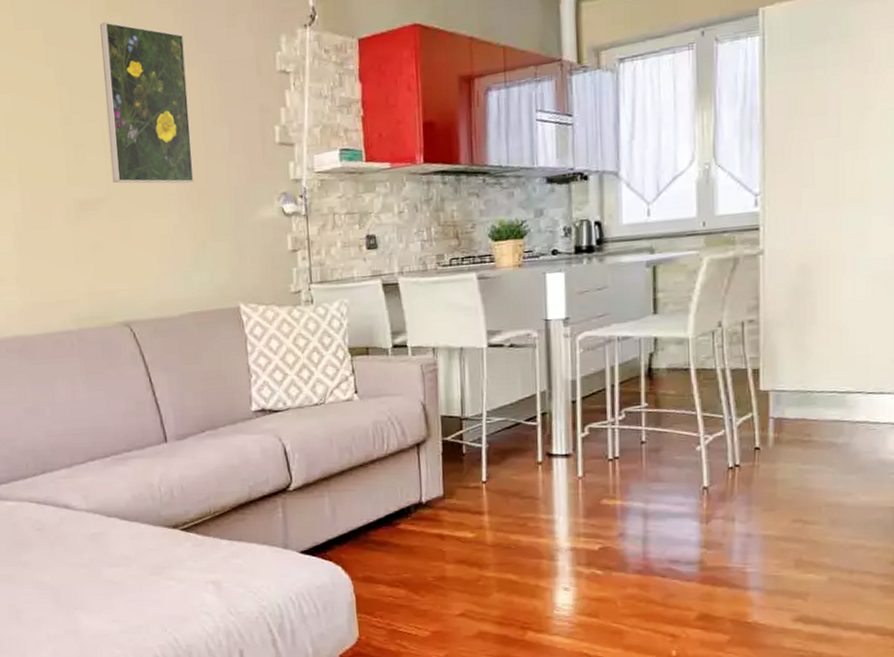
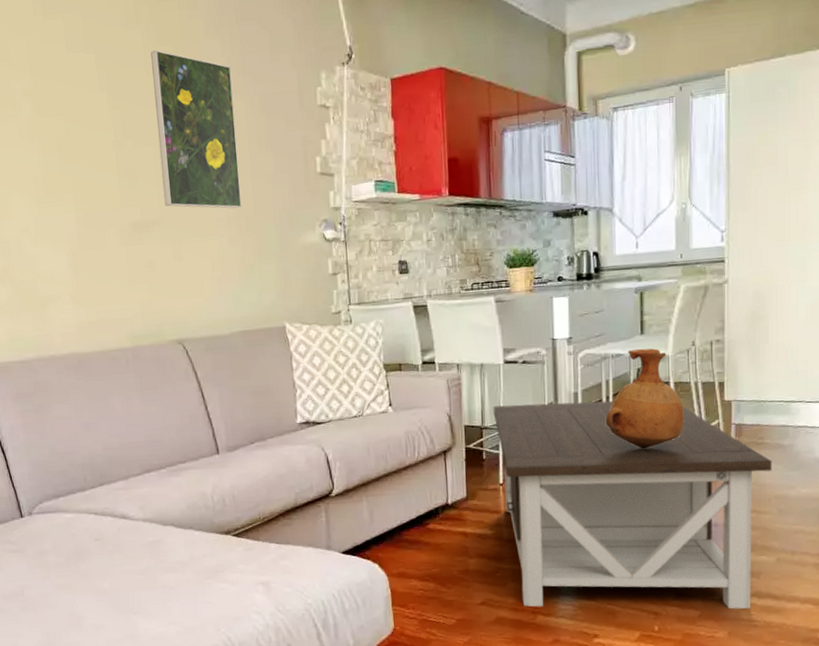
coffee table: none [474,389,823,636] -> present [493,400,772,609]
vase: none [609,330,708,446] -> present [605,348,684,449]

